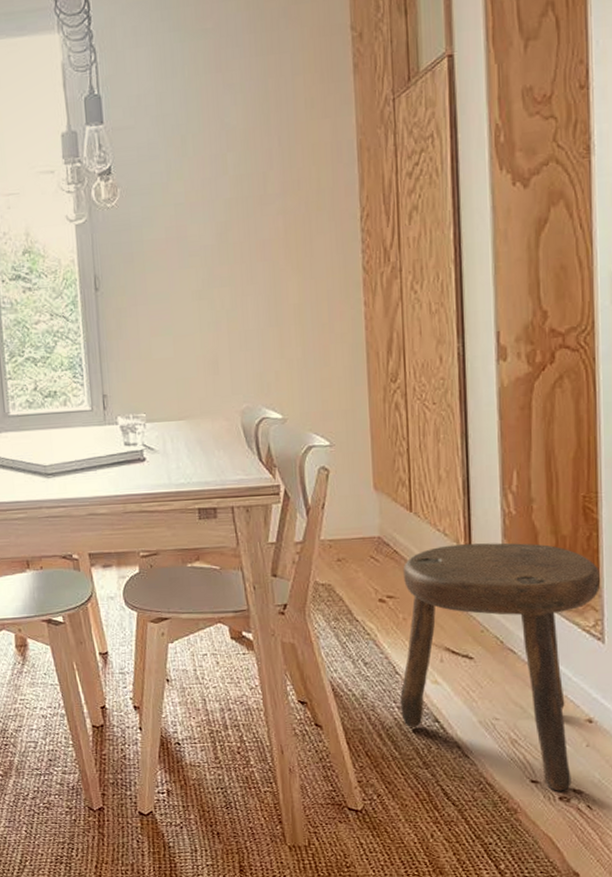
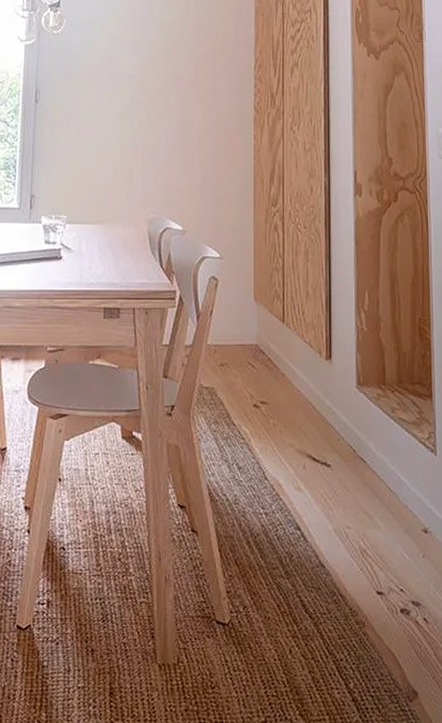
stool: present [400,542,601,791] -> none [268,356,433,603]

